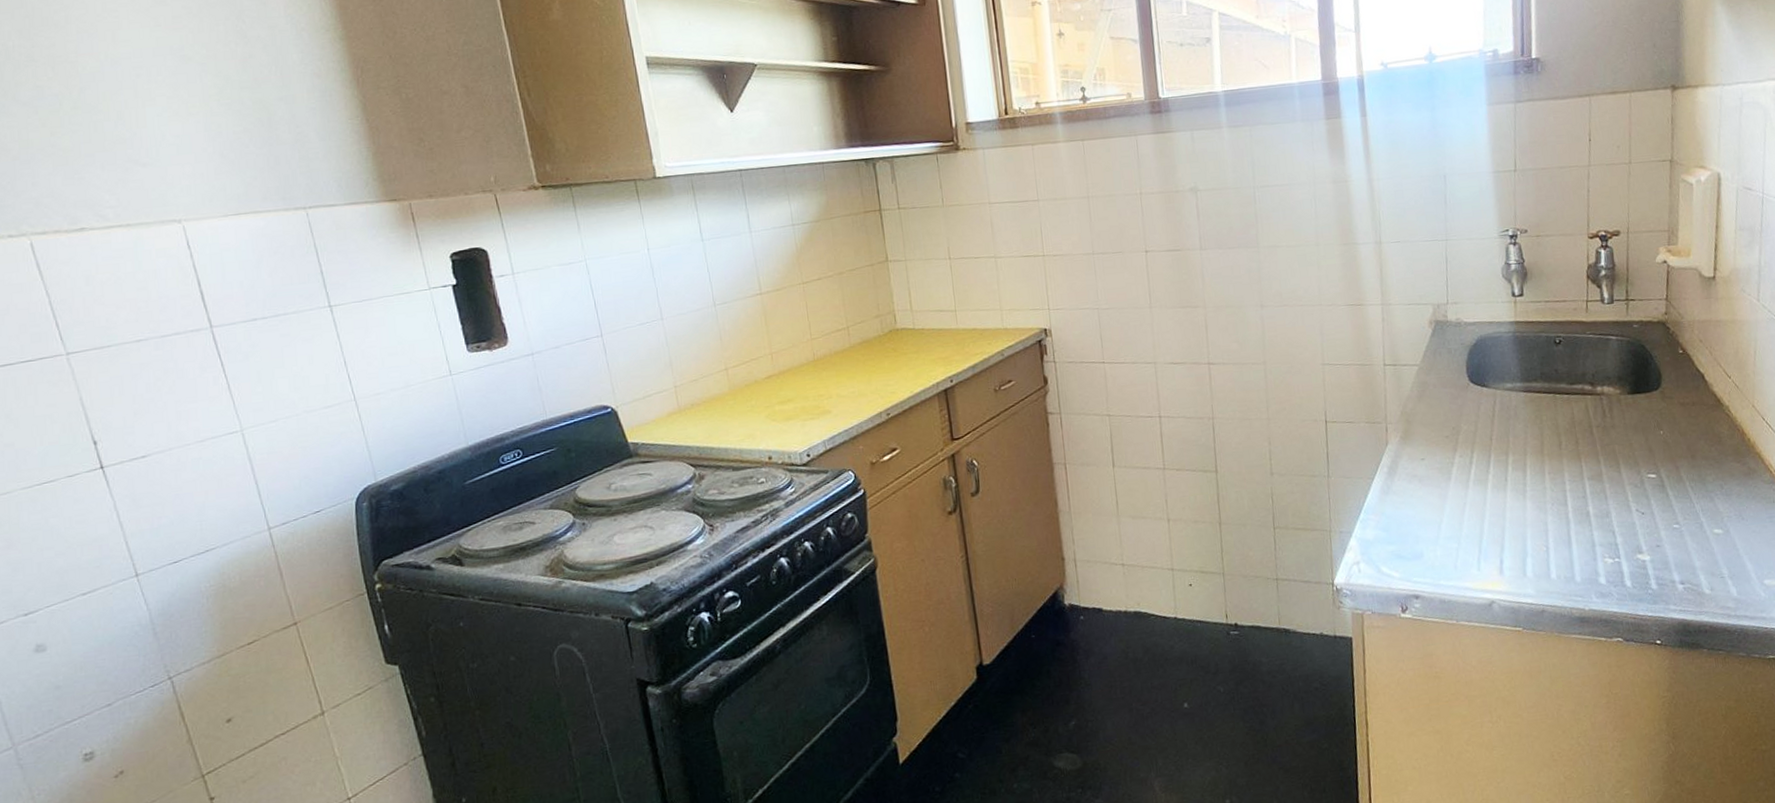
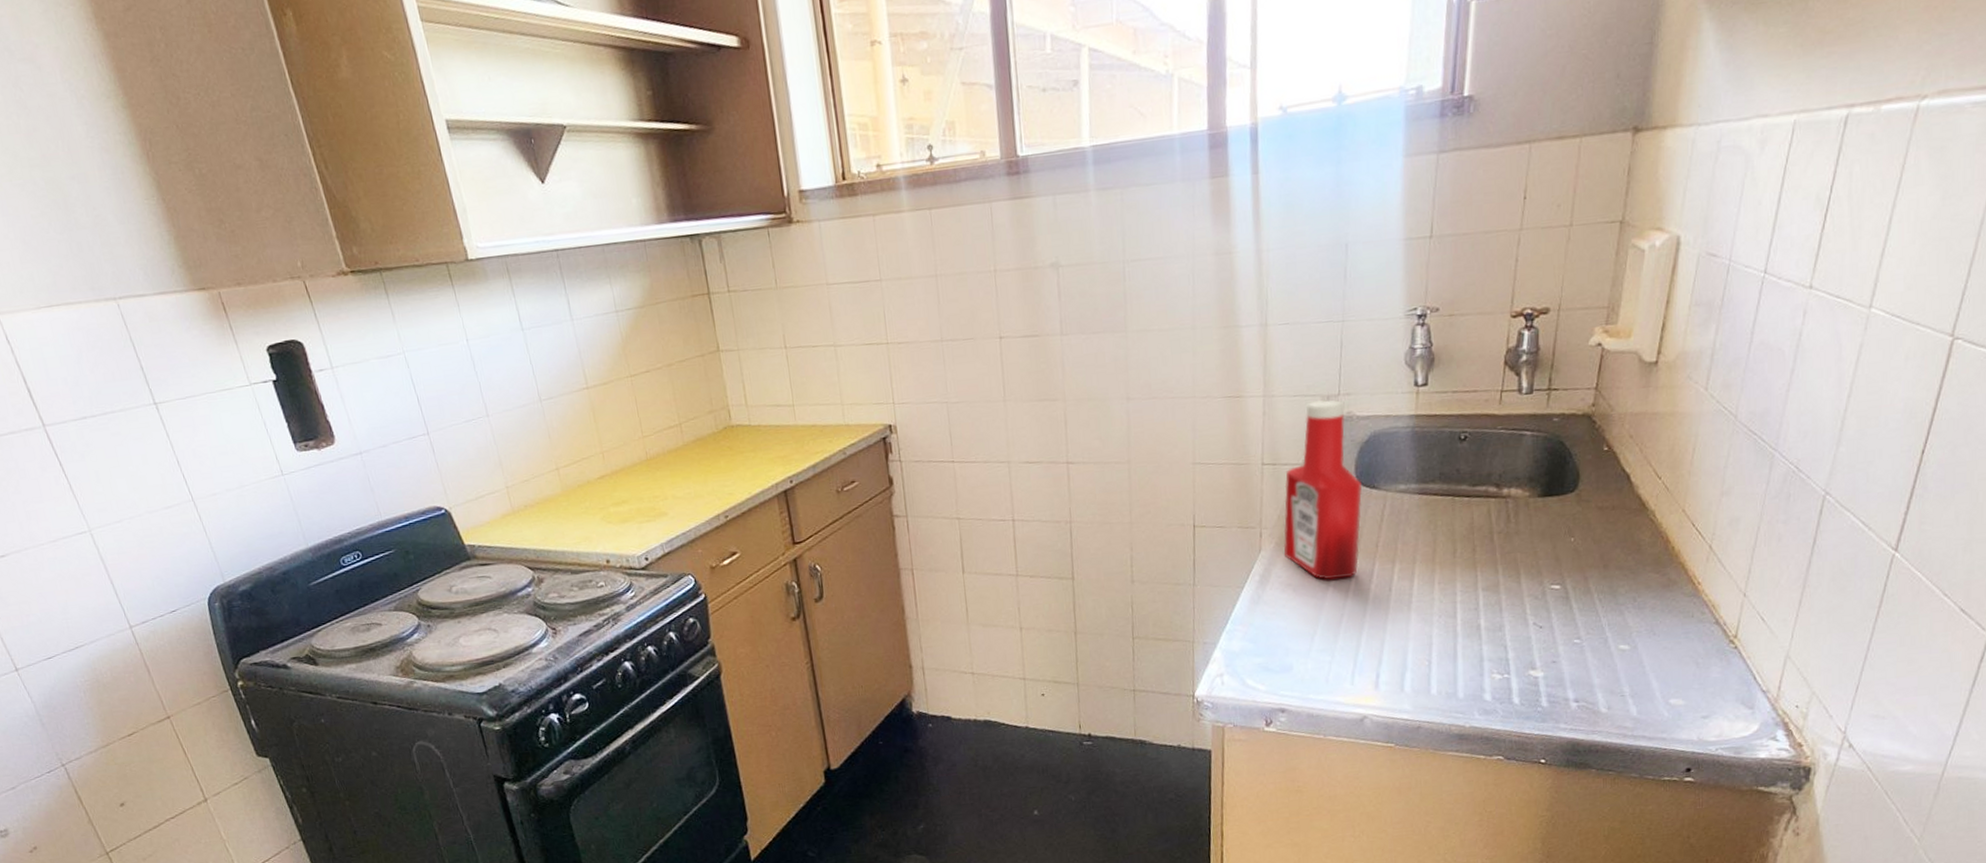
ketchup bottle: none [1405,308,1476,471] -> present [1283,399,1363,580]

